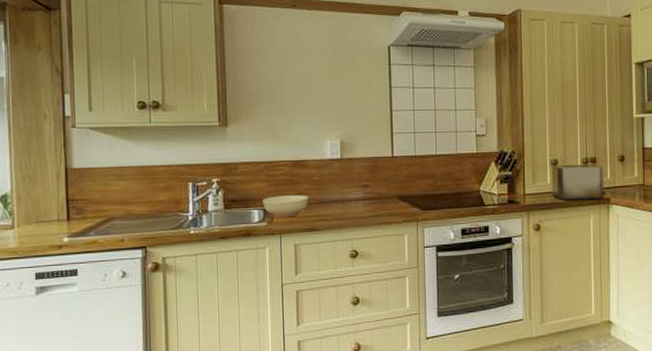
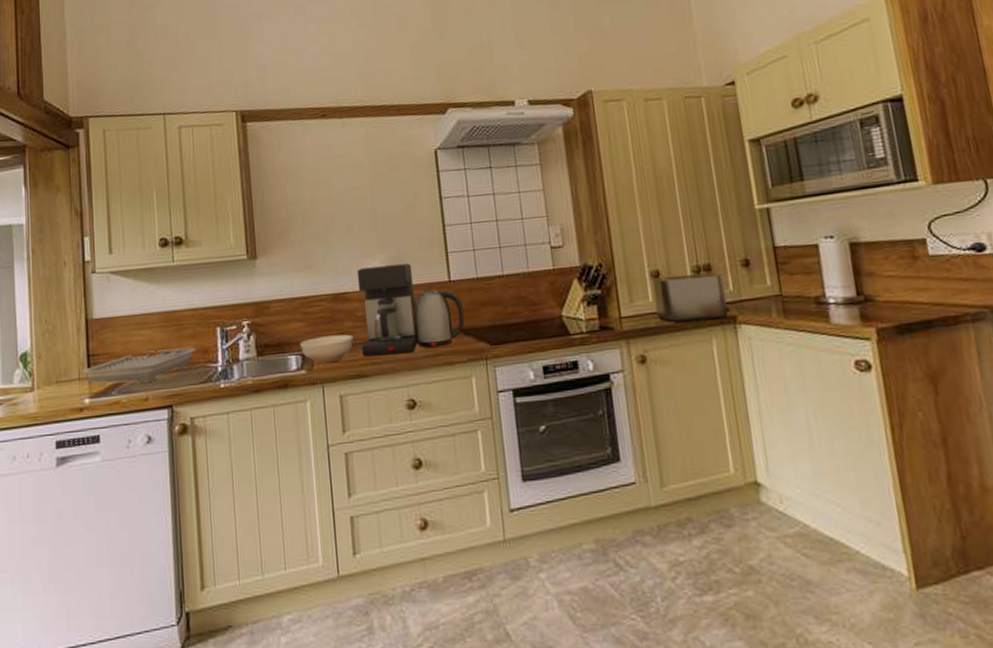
dish rack: none [62,198,170,229] -> present [83,347,197,388]
coffee maker: none [315,140,364,214] -> present [356,263,419,357]
kettle: none [361,163,402,210] -> present [412,289,465,348]

